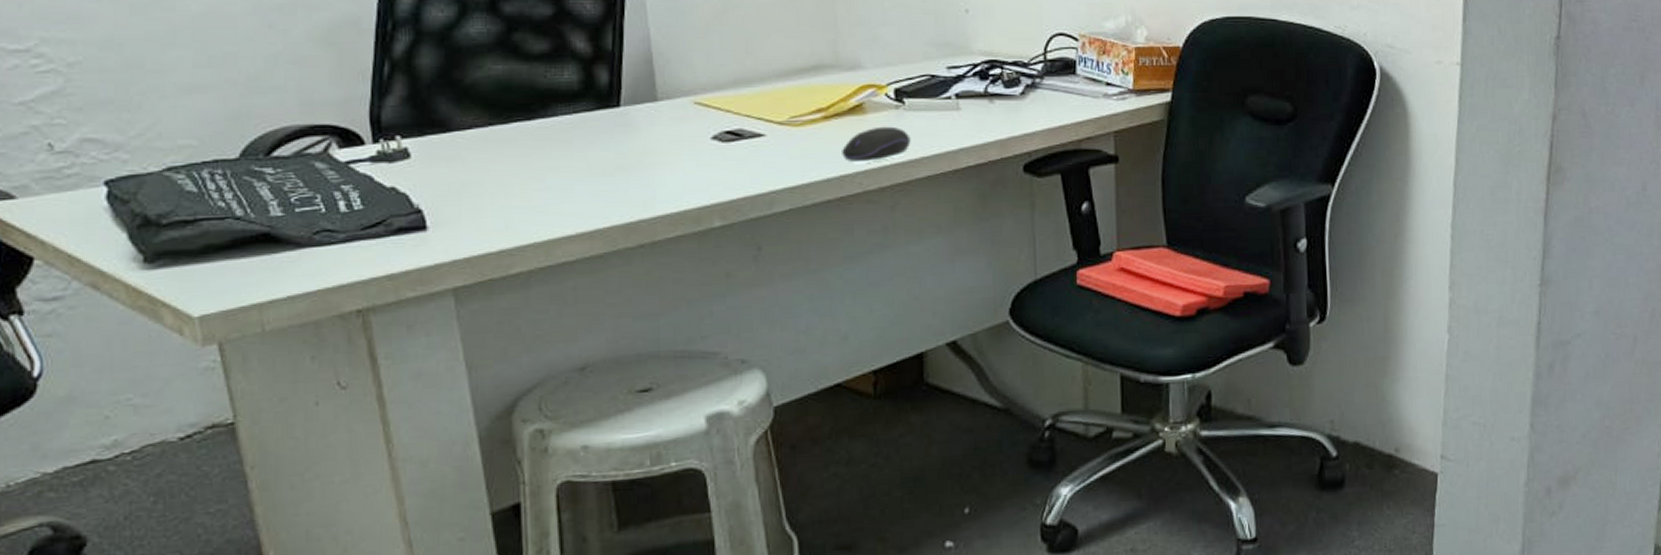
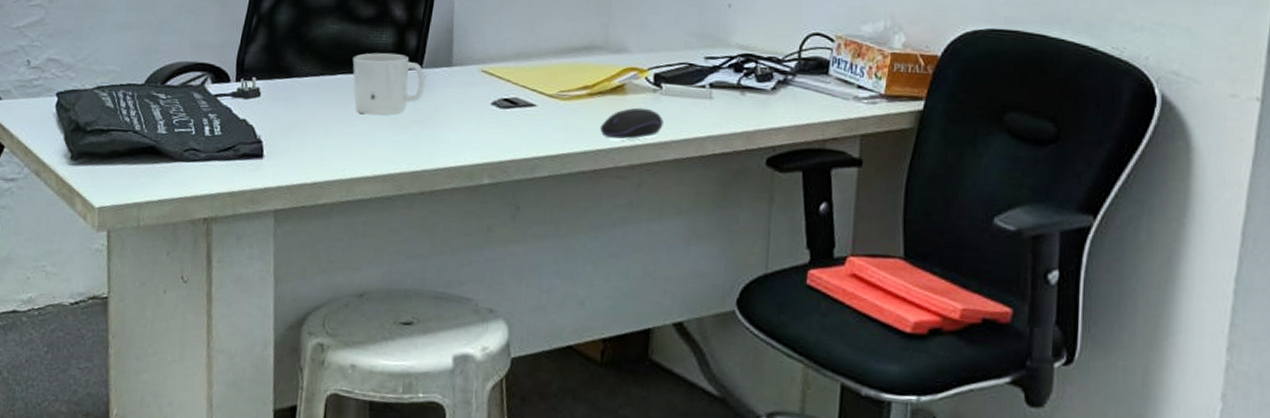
mug: none [529,91,628,166] -> present [352,52,426,116]

